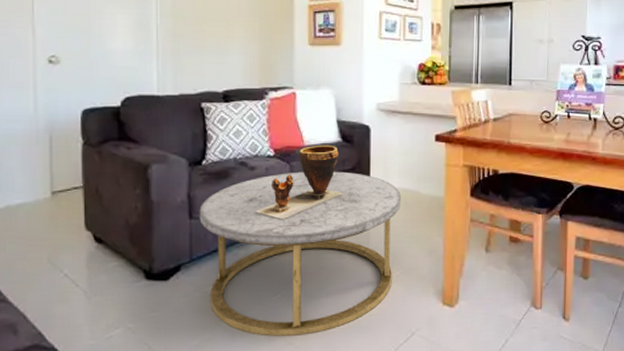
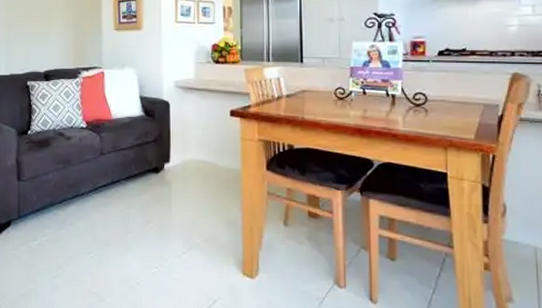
coffee table: present [199,171,401,336] -> none [26,142,199,293]
clay pot: present [254,145,343,220] -> none [70,118,147,185]

